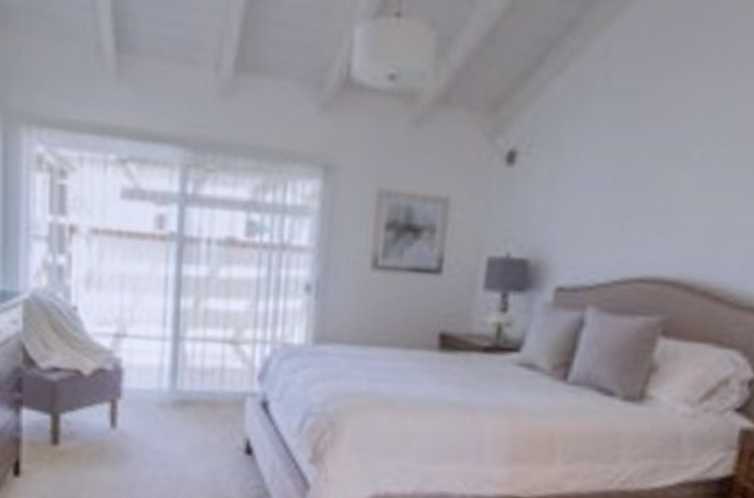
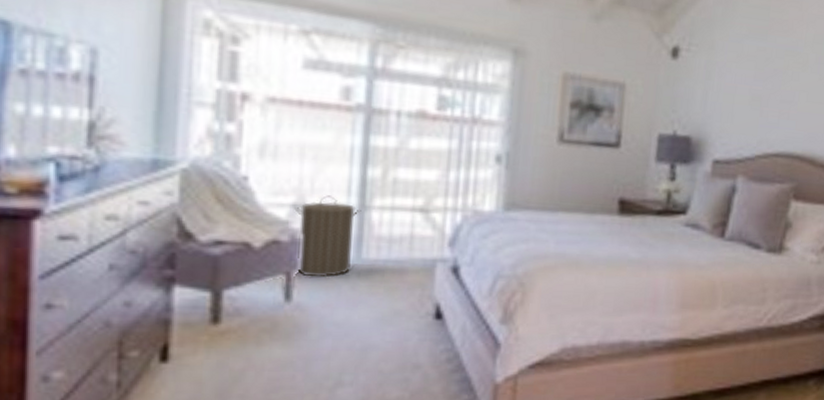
laundry hamper: none [117,325,176,407] -> present [294,195,361,278]

